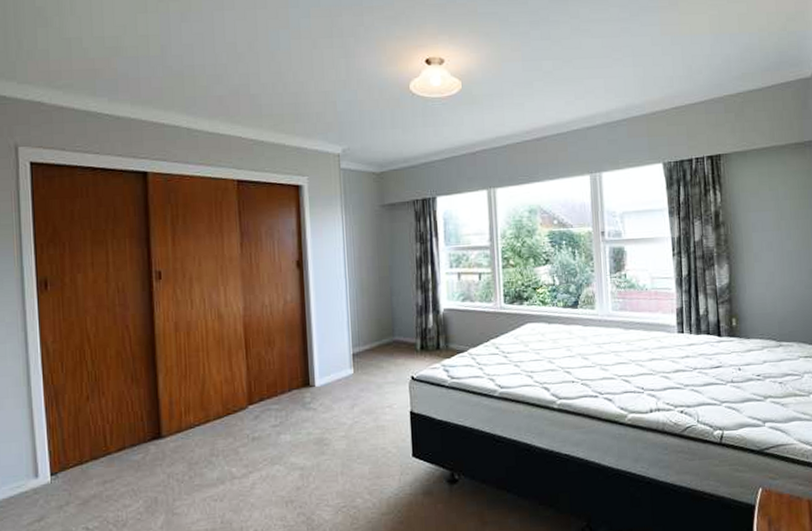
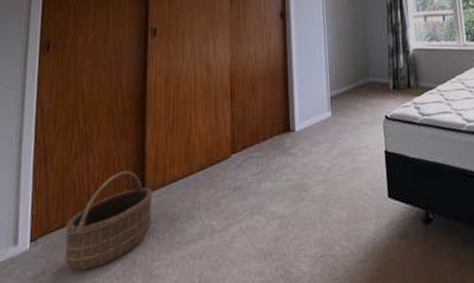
basket: none [84,415,170,504] -> present [65,170,153,271]

